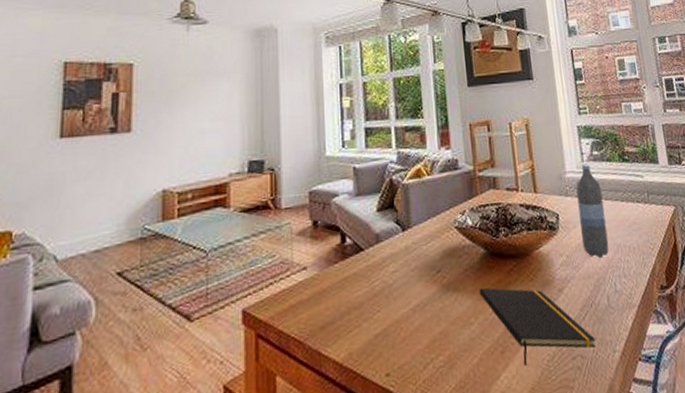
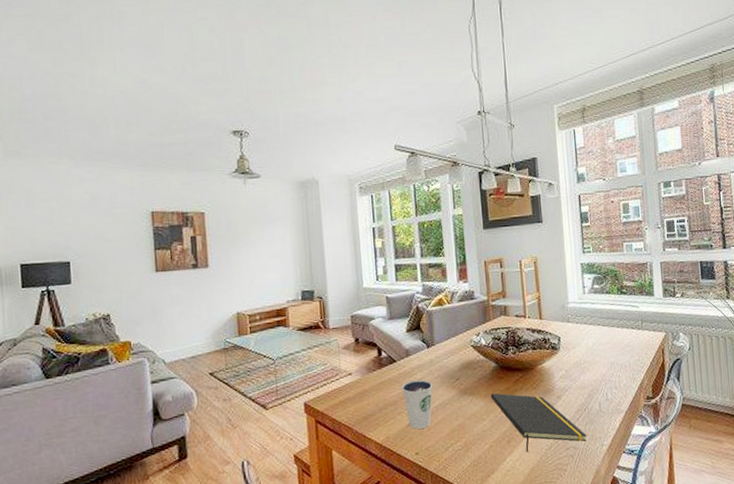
dixie cup: none [369,273,409,341] -> present [401,379,433,429]
water bottle: present [576,163,609,258] -> none [577,295,604,373]

